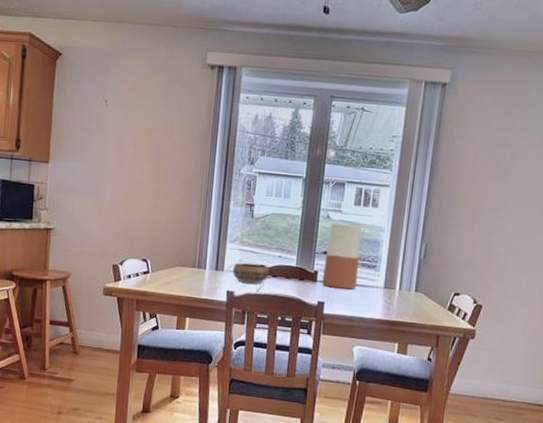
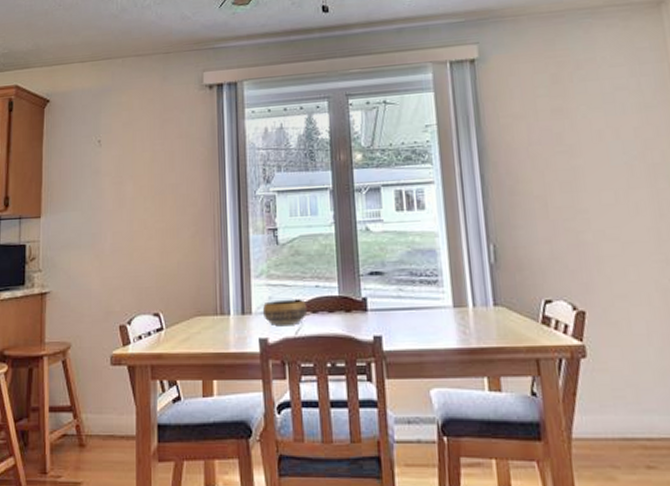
vase: present [322,223,362,290] -> none [371,235,419,316]

